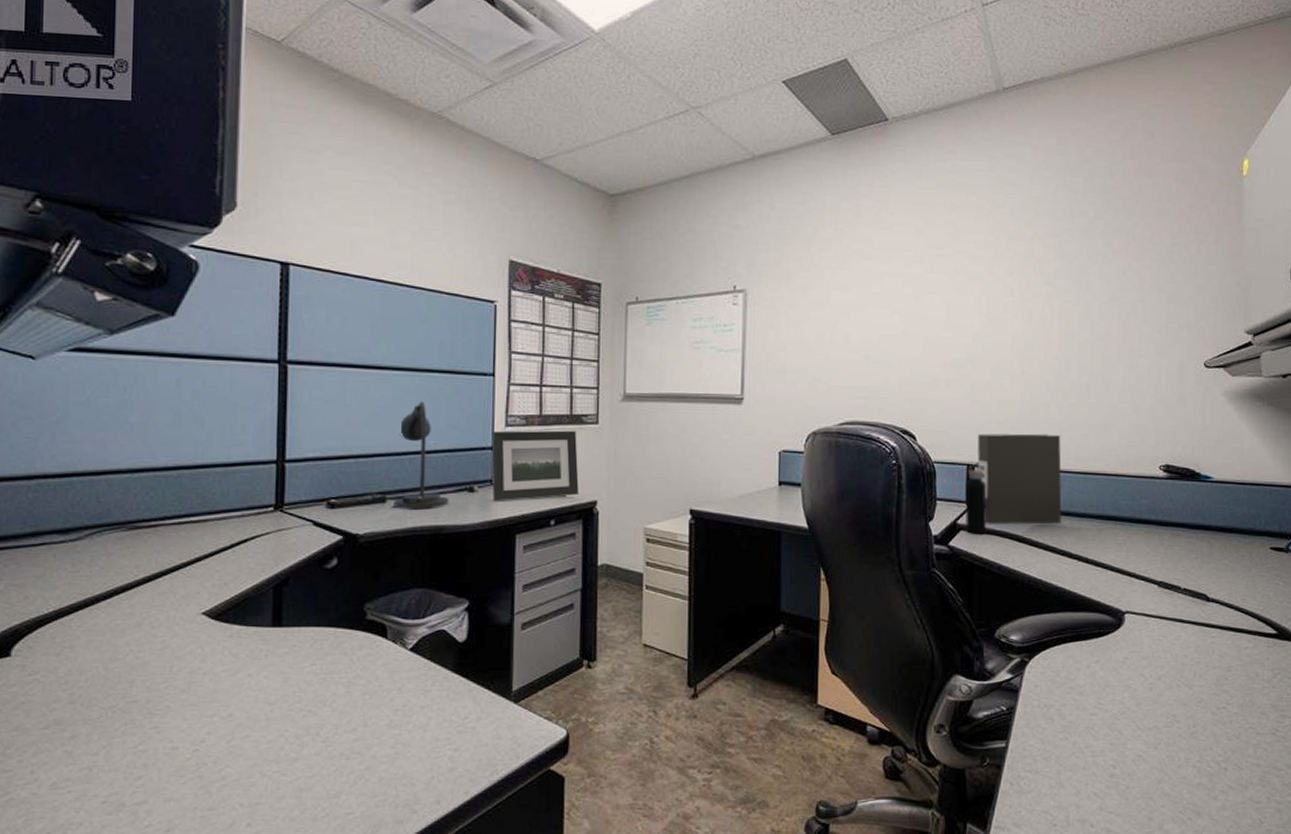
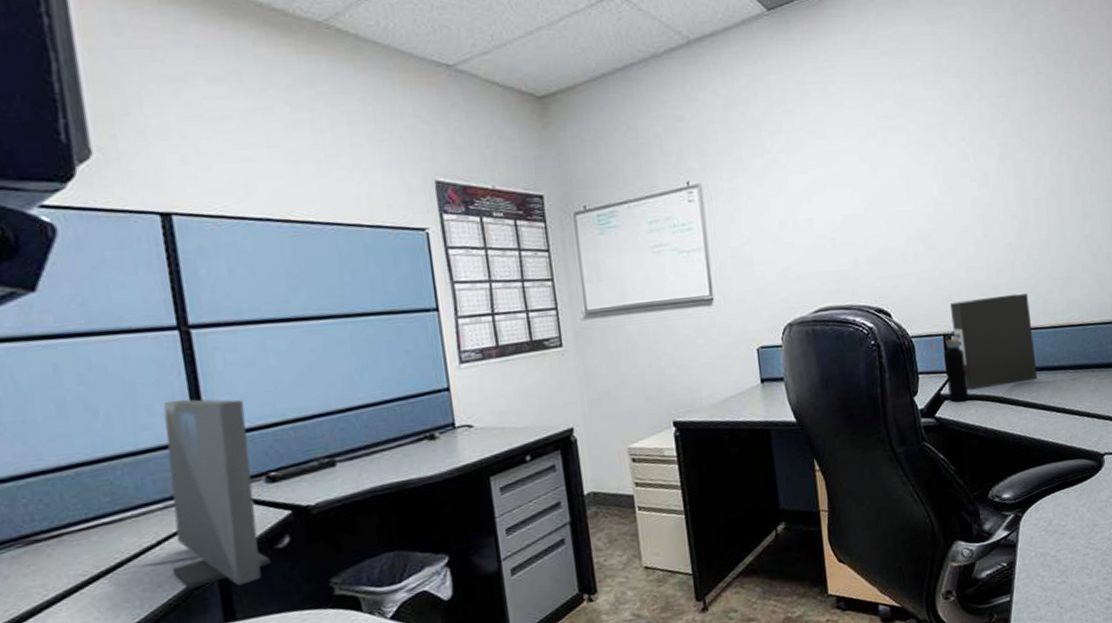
computer monitor: none [238,423,319,596] -> present [162,399,271,589]
desk lamp: present [393,401,449,510] -> none [335,349,409,470]
picture frame: present [491,430,579,501] -> none [445,357,552,446]

